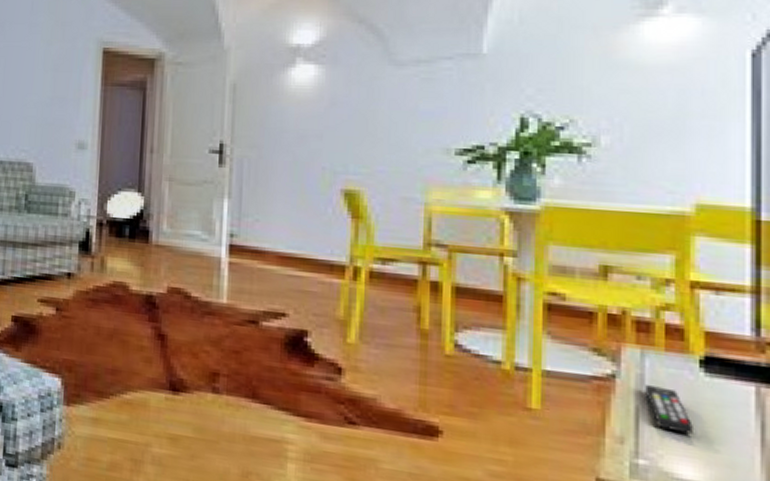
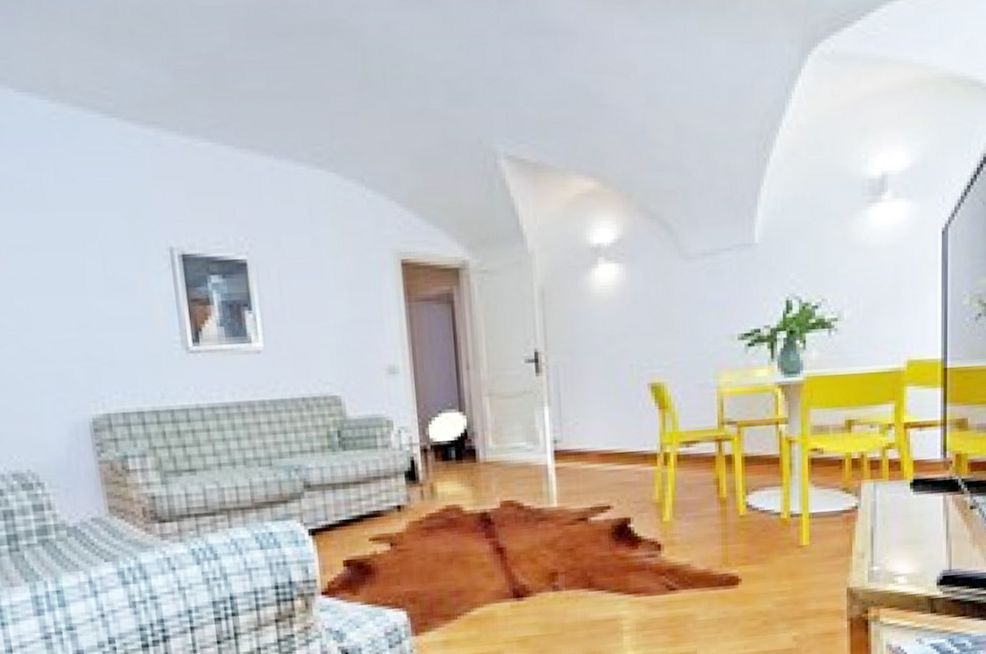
remote control: present [645,384,693,435] -> none [877,508,906,541]

